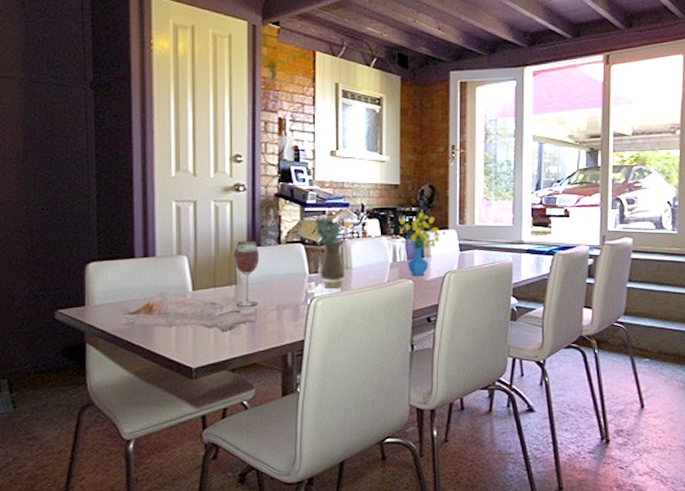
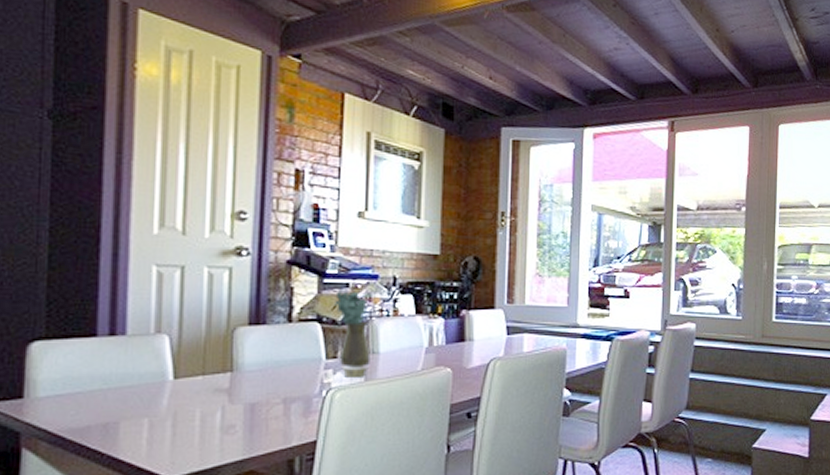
bag: present [120,291,257,331] -> none [72,380,257,430]
wineglass: present [233,240,260,307] -> none [230,317,264,400]
bouquet: present [399,210,446,277] -> none [436,285,492,364]

